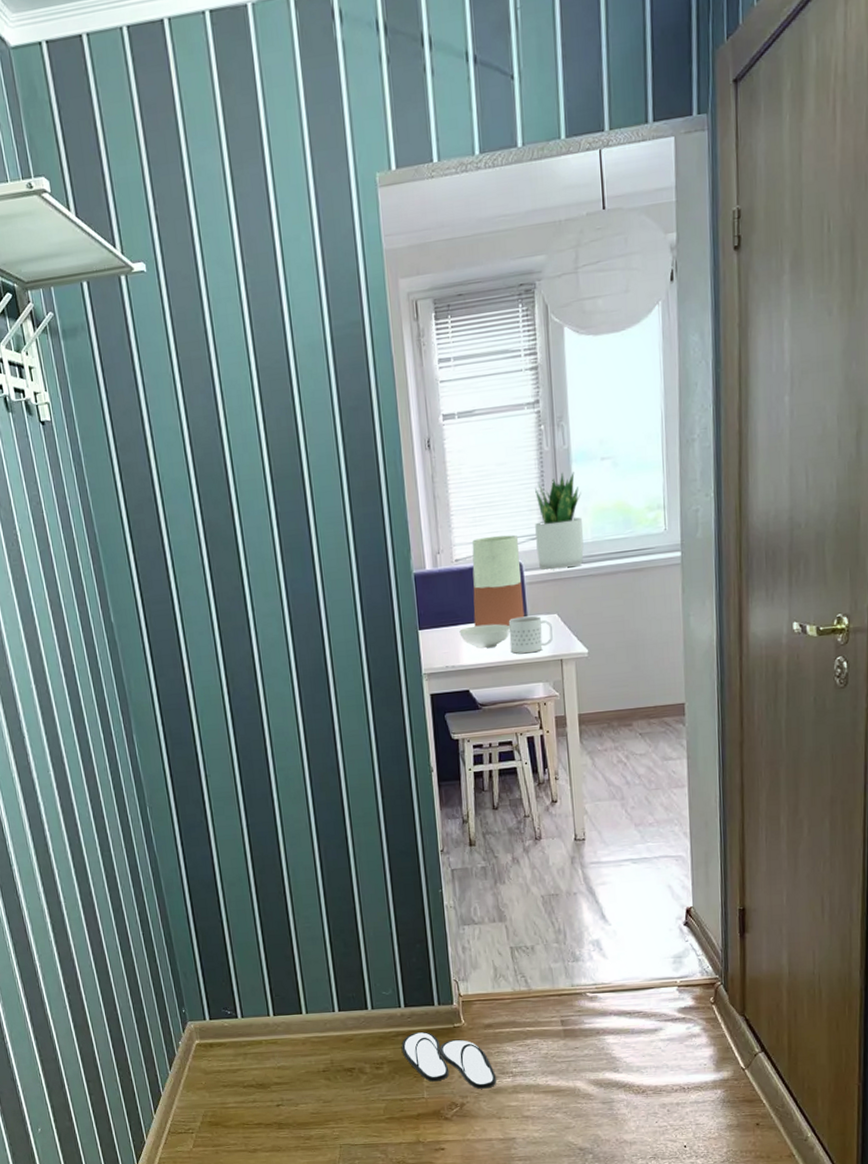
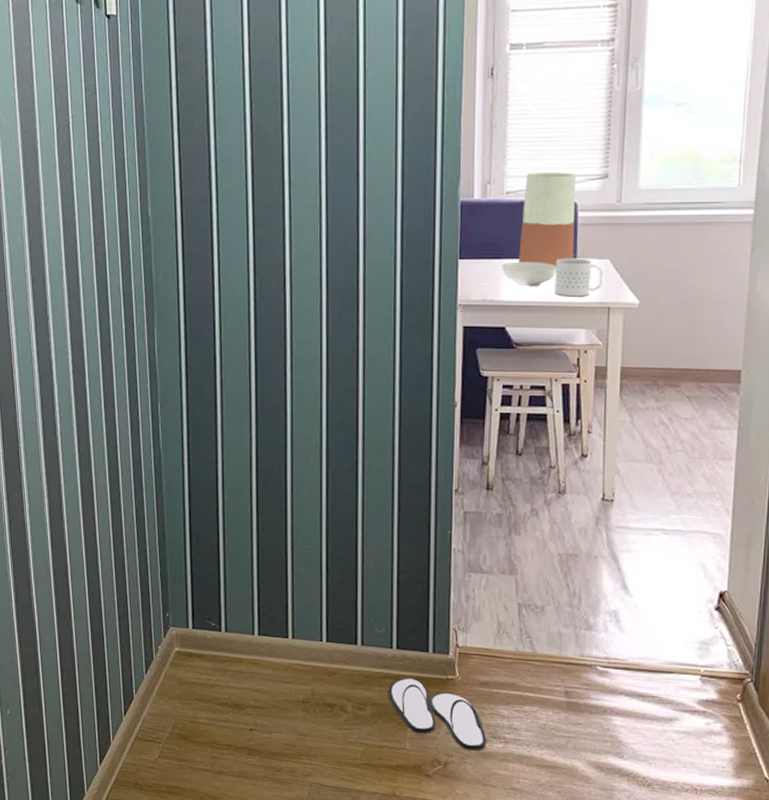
planter: present [535,472,584,570] -> none [595,114,650,213]

